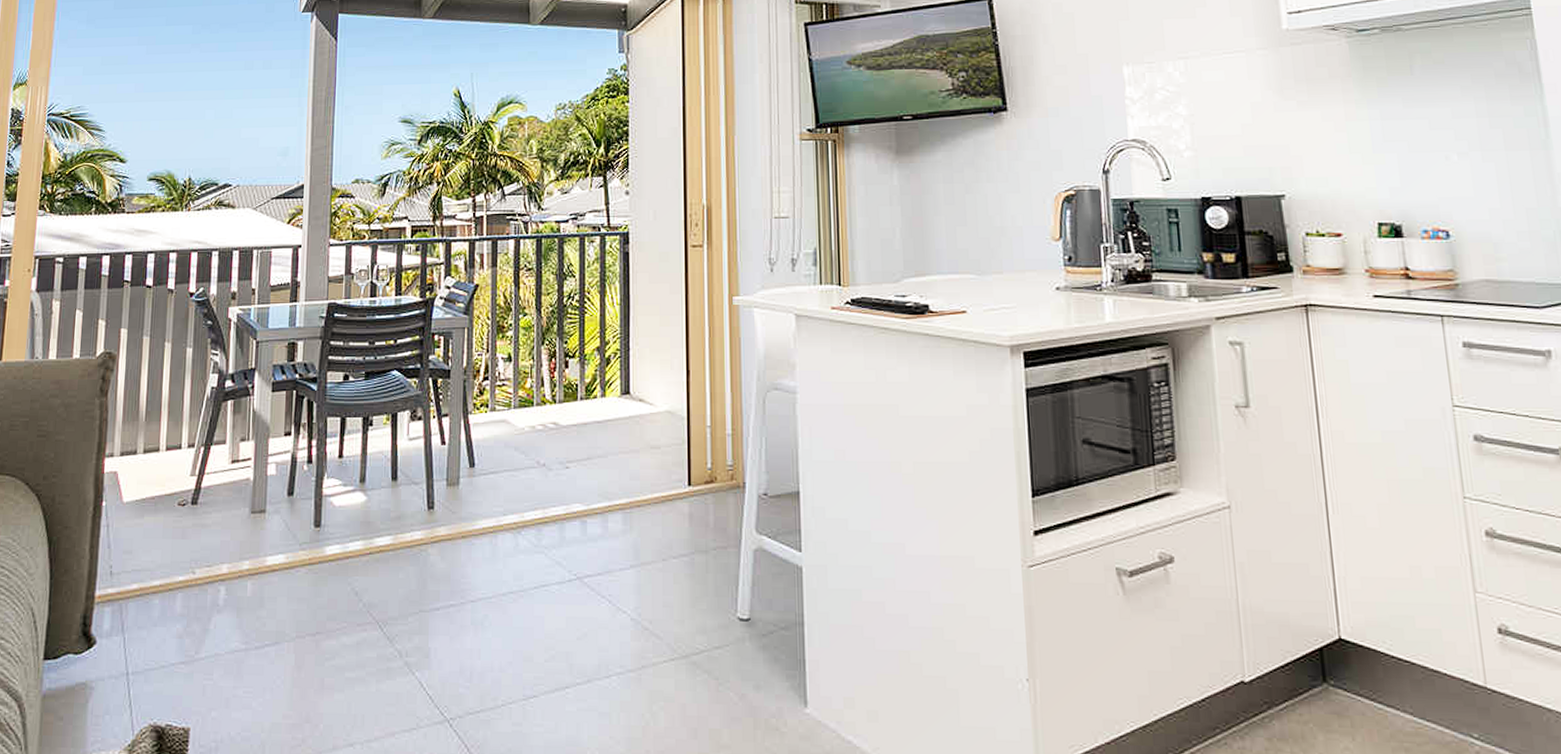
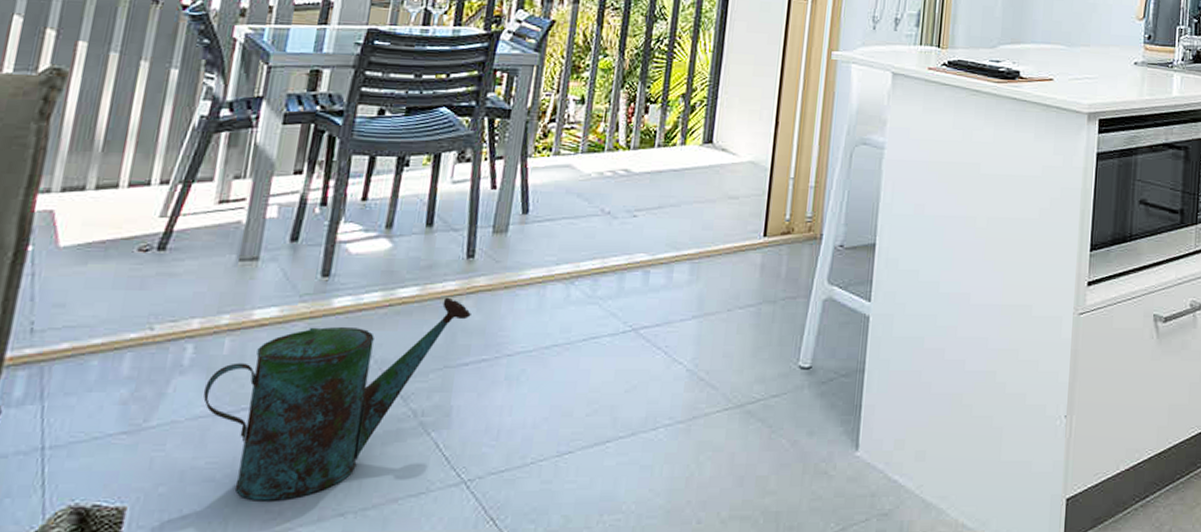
watering can: none [237,546,437,729] -> present [203,297,471,501]

